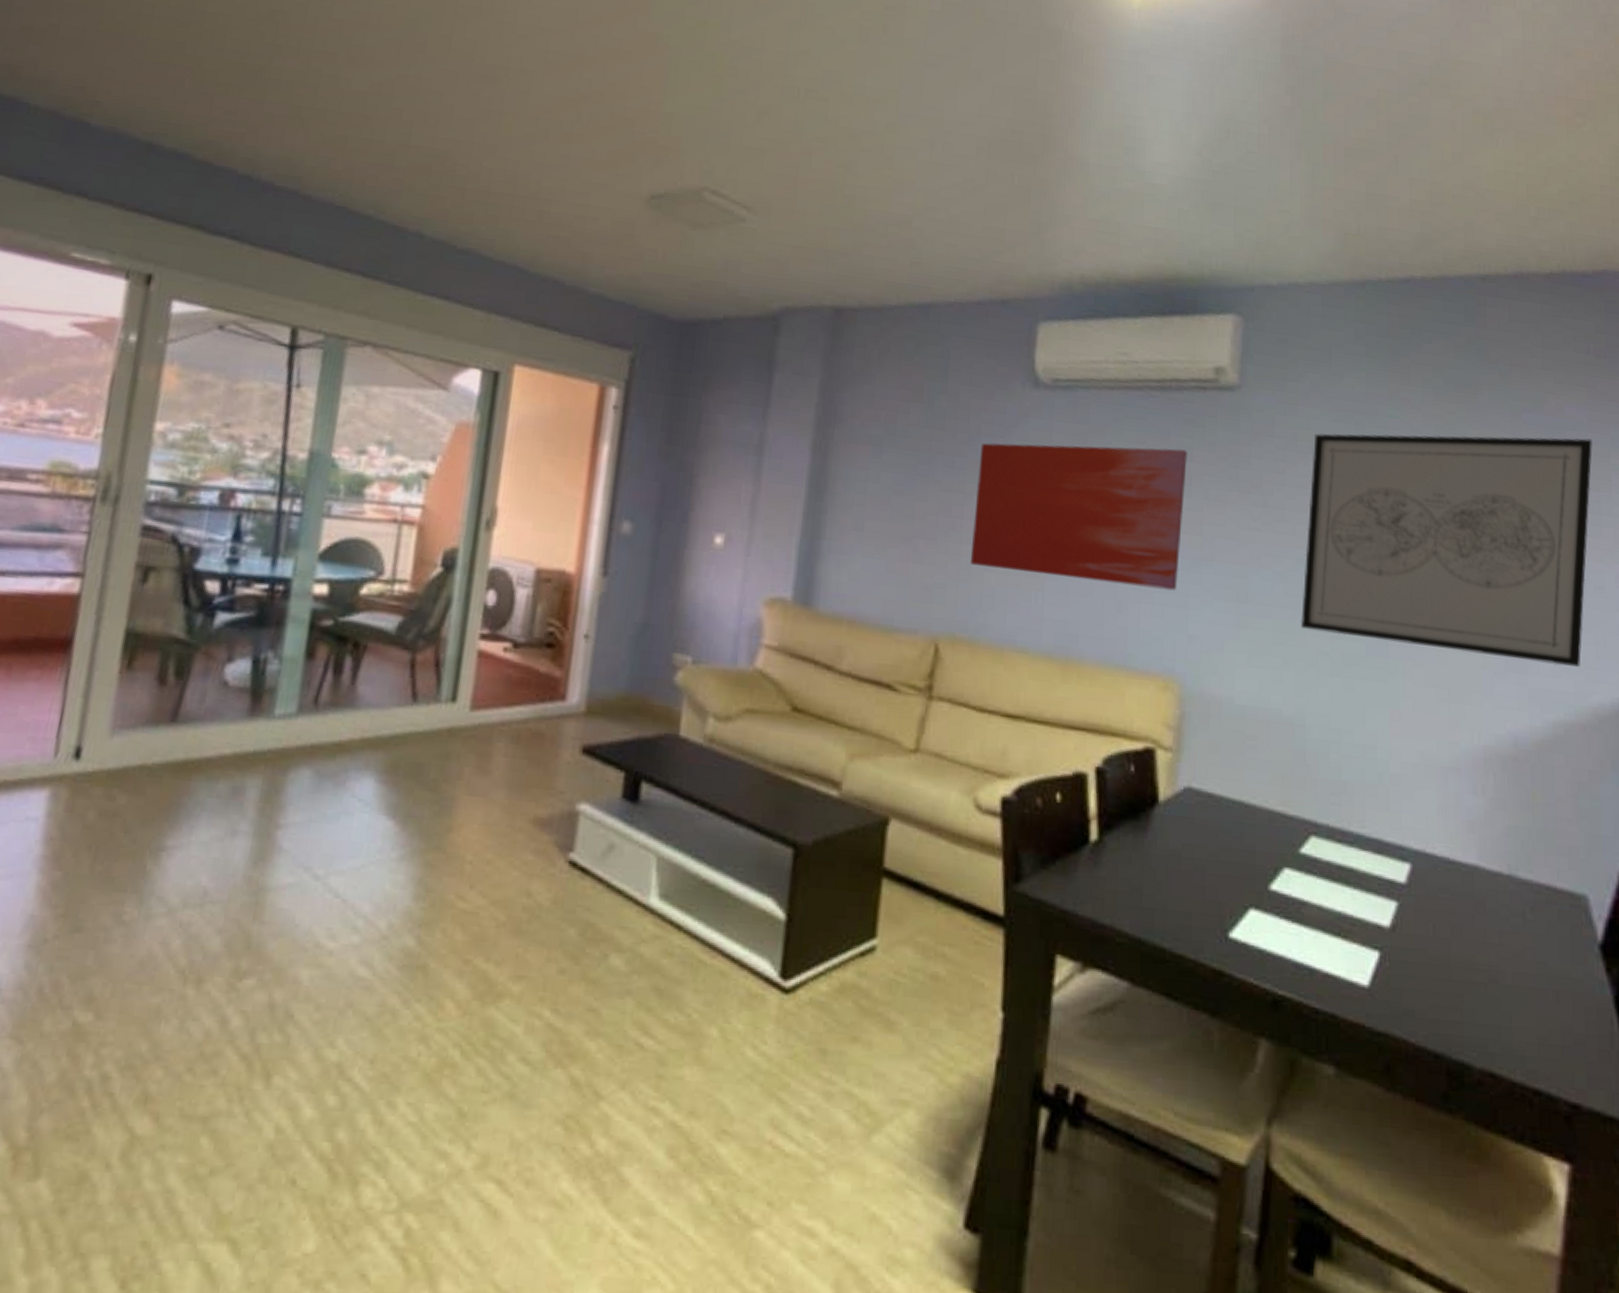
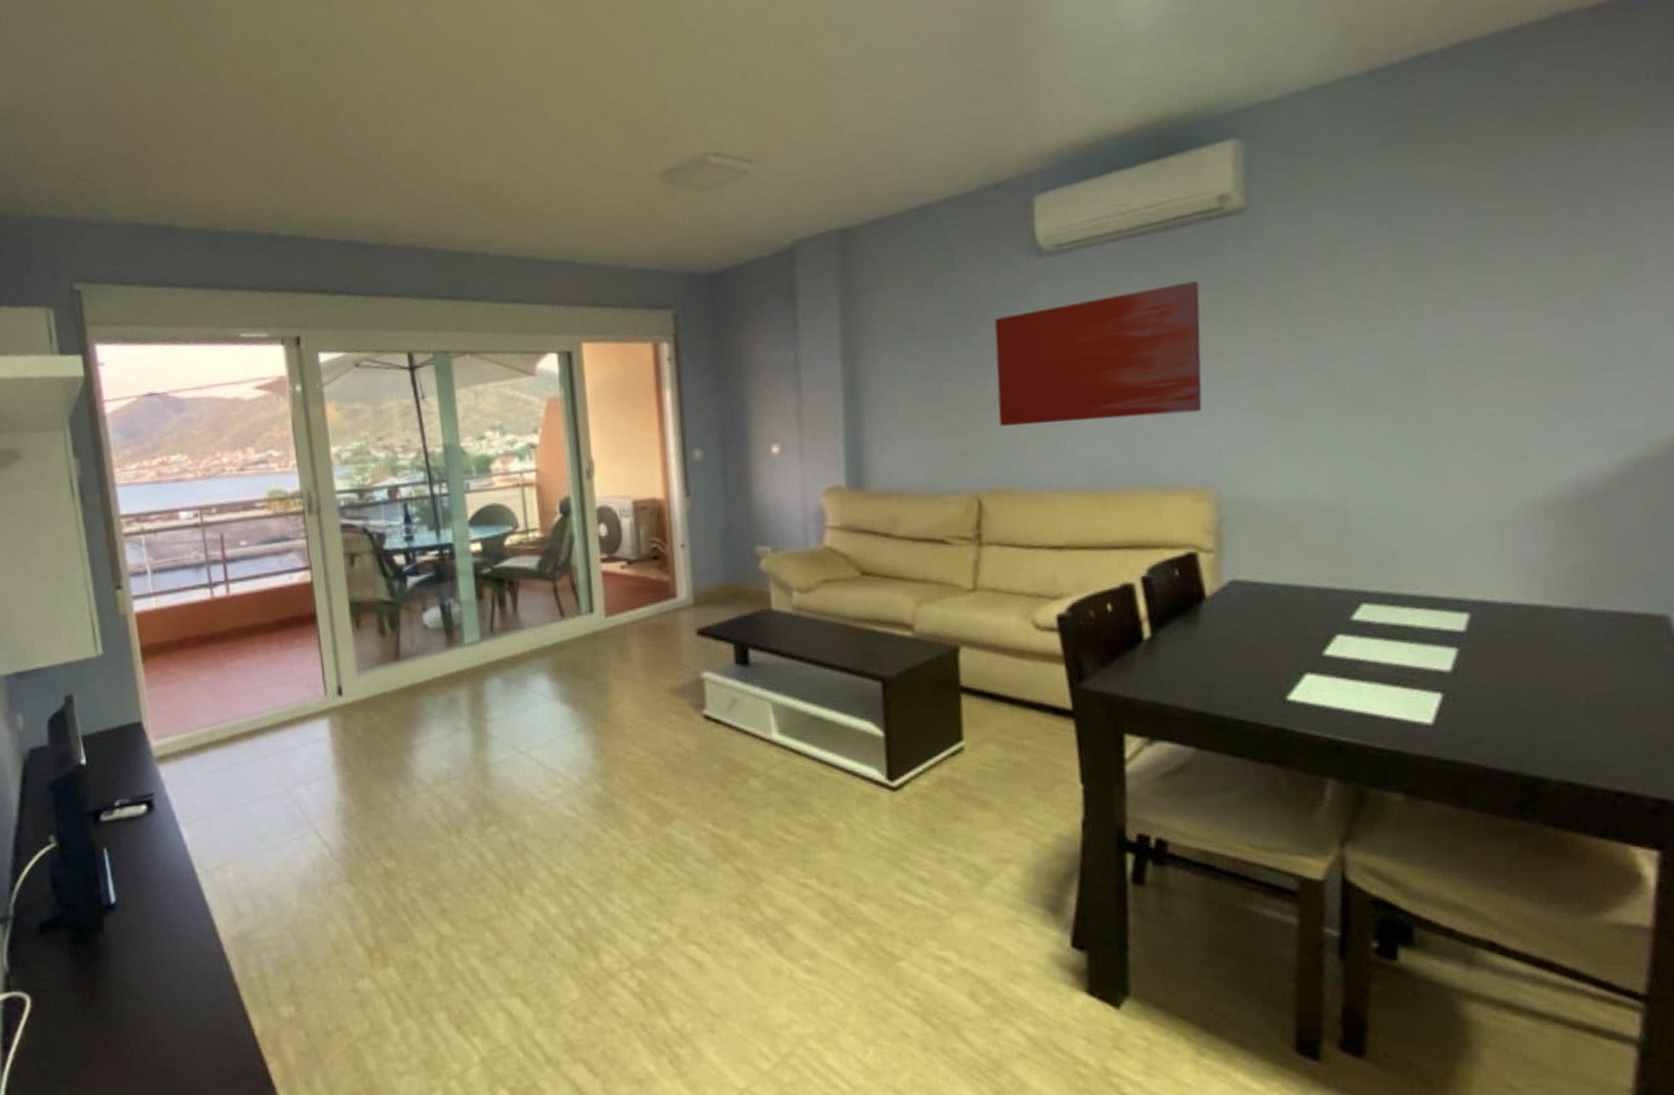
wall art: present [1301,433,1592,667] -> none [1331,170,1657,422]

